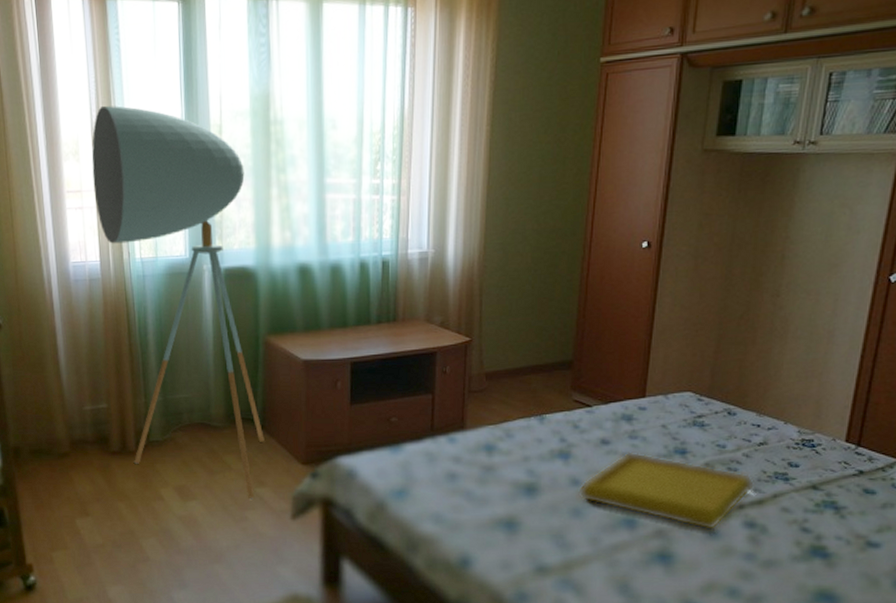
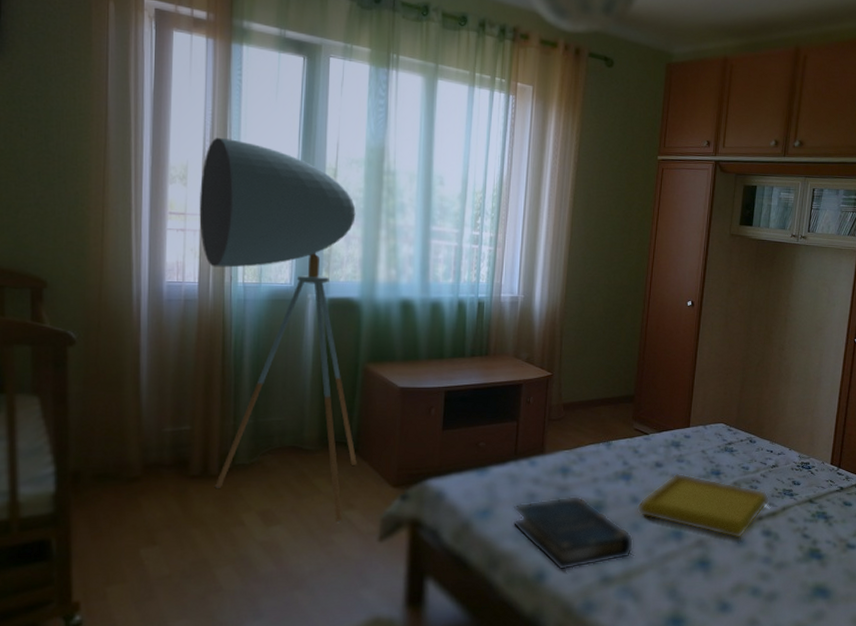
book: none [431,476,575,558] -> present [512,495,634,571]

